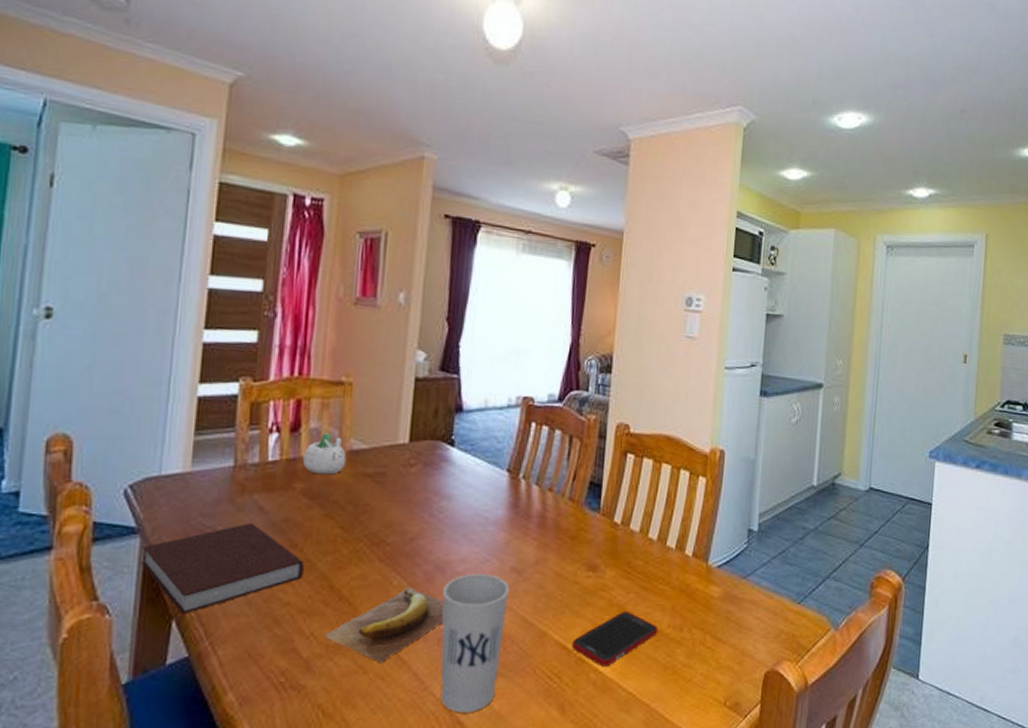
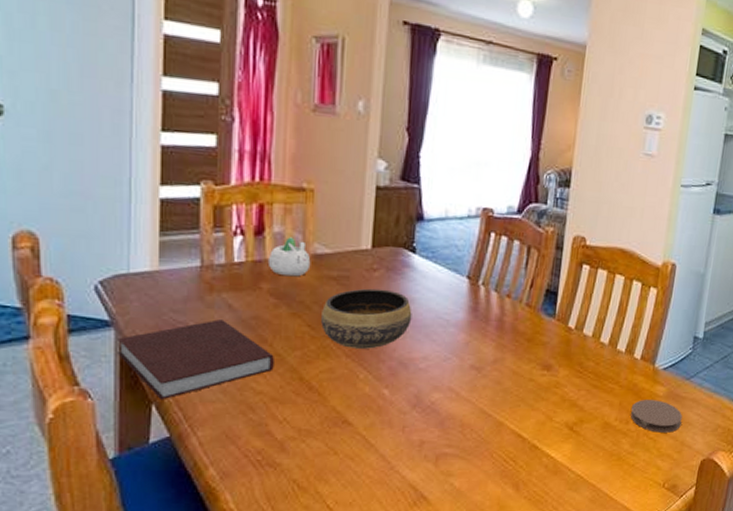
banana: present [325,588,445,664] -> none [297,381,409,446]
bowl: none [355,485,450,552] -> present [321,288,412,349]
cup: present [440,573,510,713] -> none [405,369,470,488]
cell phone: present [571,611,659,667] -> none [526,406,607,453]
coaster: none [685,603,741,641] -> present [631,400,683,433]

